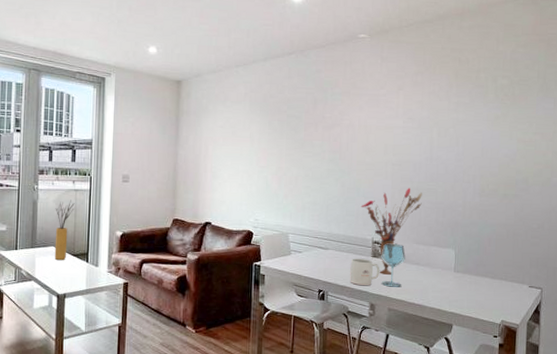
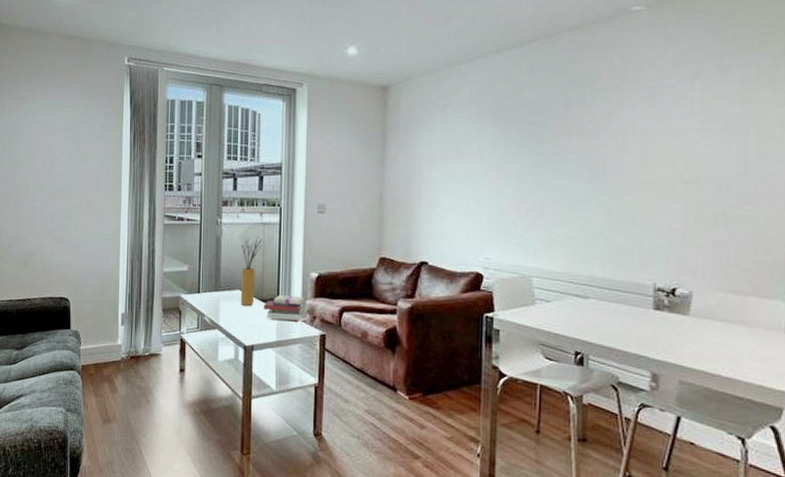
books: none [75,250,111,273] -> present [263,295,305,322]
mug: present [350,259,380,286] -> none [621,311,667,349]
bouquet: present [360,188,422,275] -> none [636,214,732,335]
wine glass: present [381,243,406,287] -> none [667,291,707,352]

